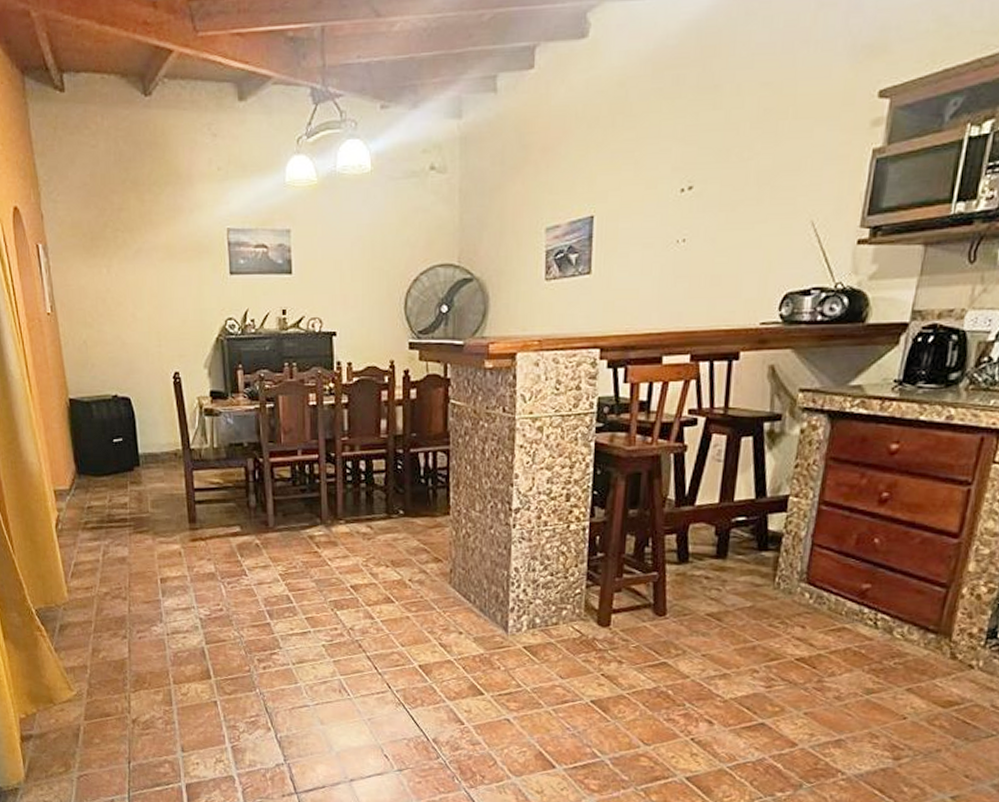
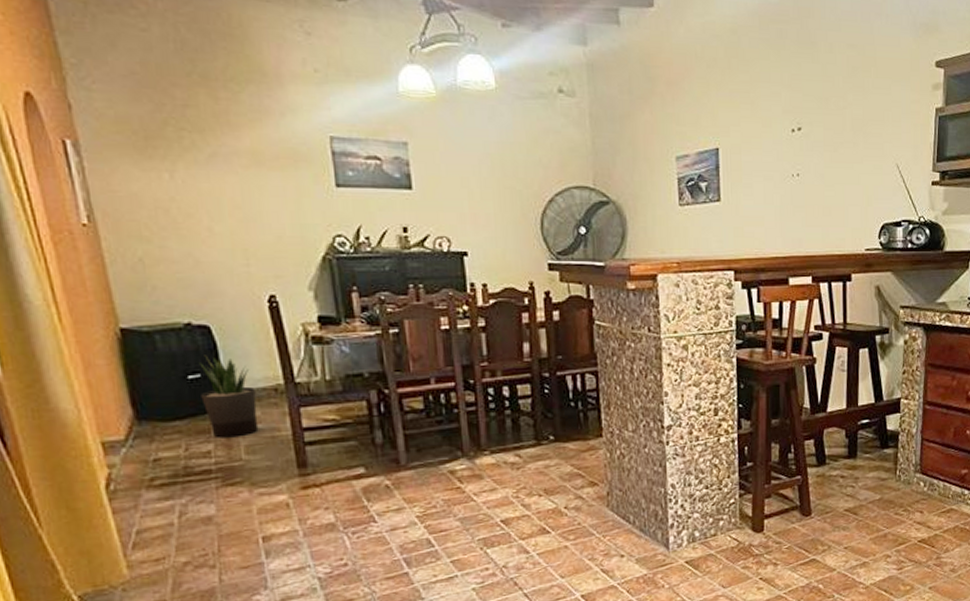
planter: none [122,422,162,493] -> present [199,355,259,438]

